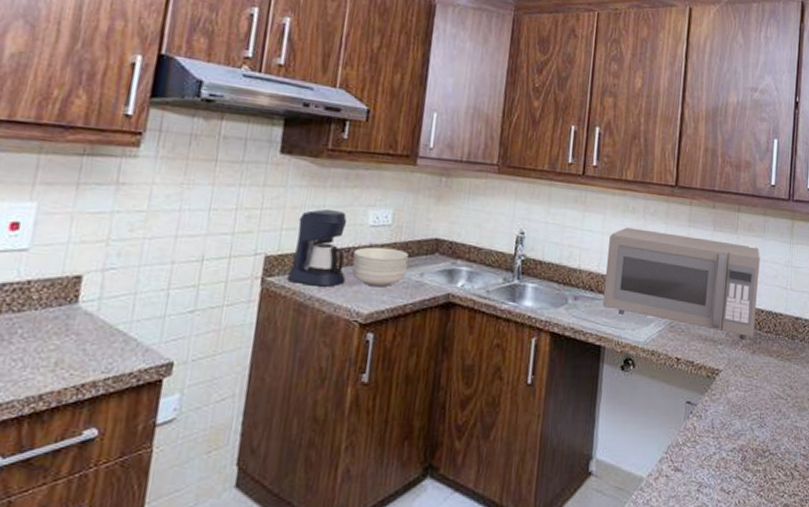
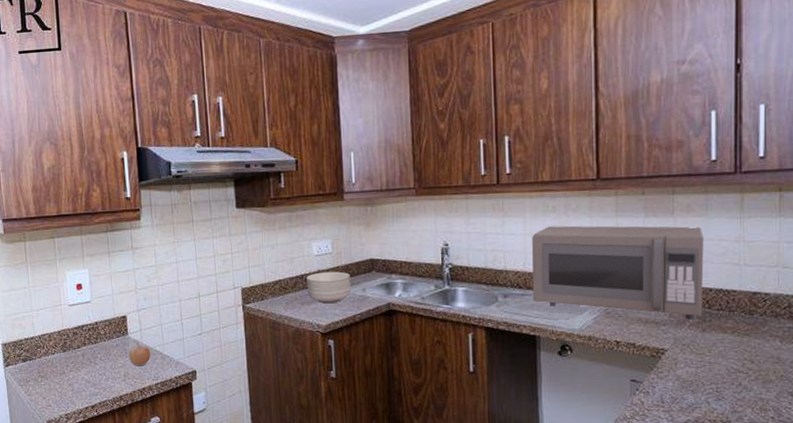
fruit: none [69,315,110,351] -> present [128,342,151,367]
coffee maker: present [287,208,348,287] -> none [260,246,304,308]

